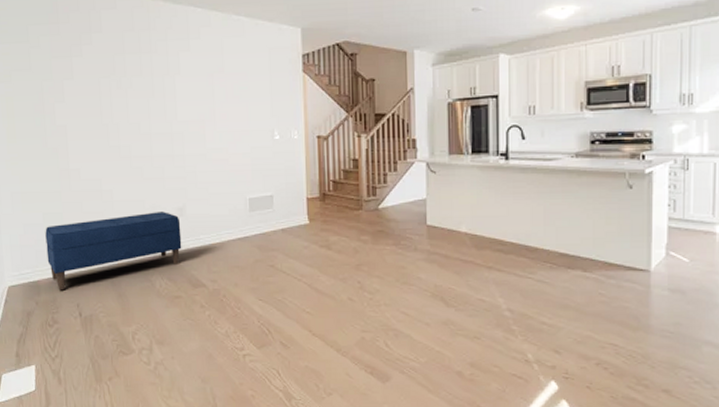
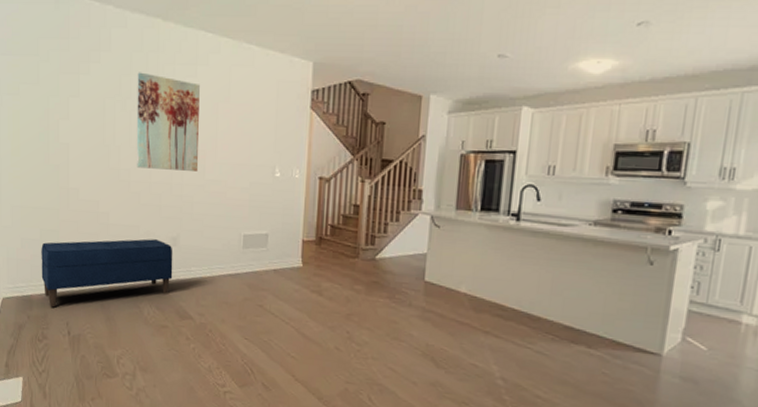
wall art: none [130,50,199,143] -> present [136,72,200,171]

